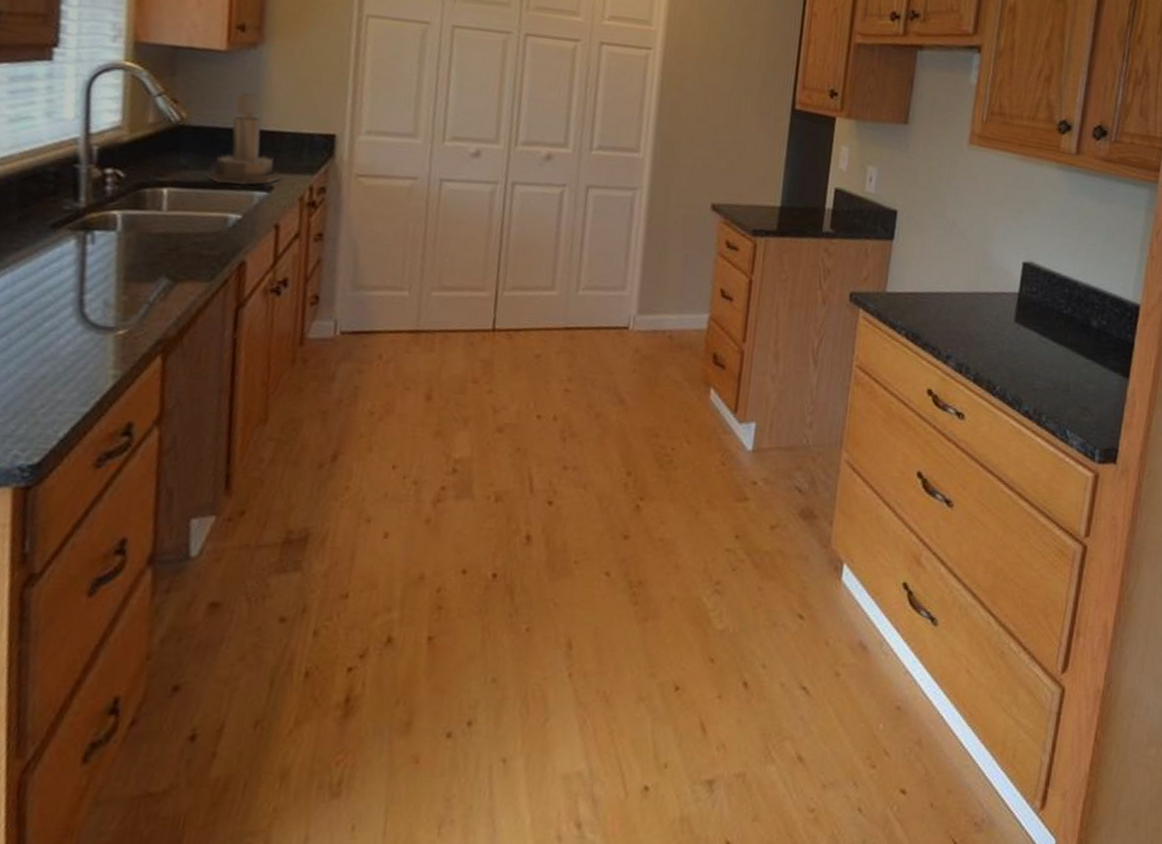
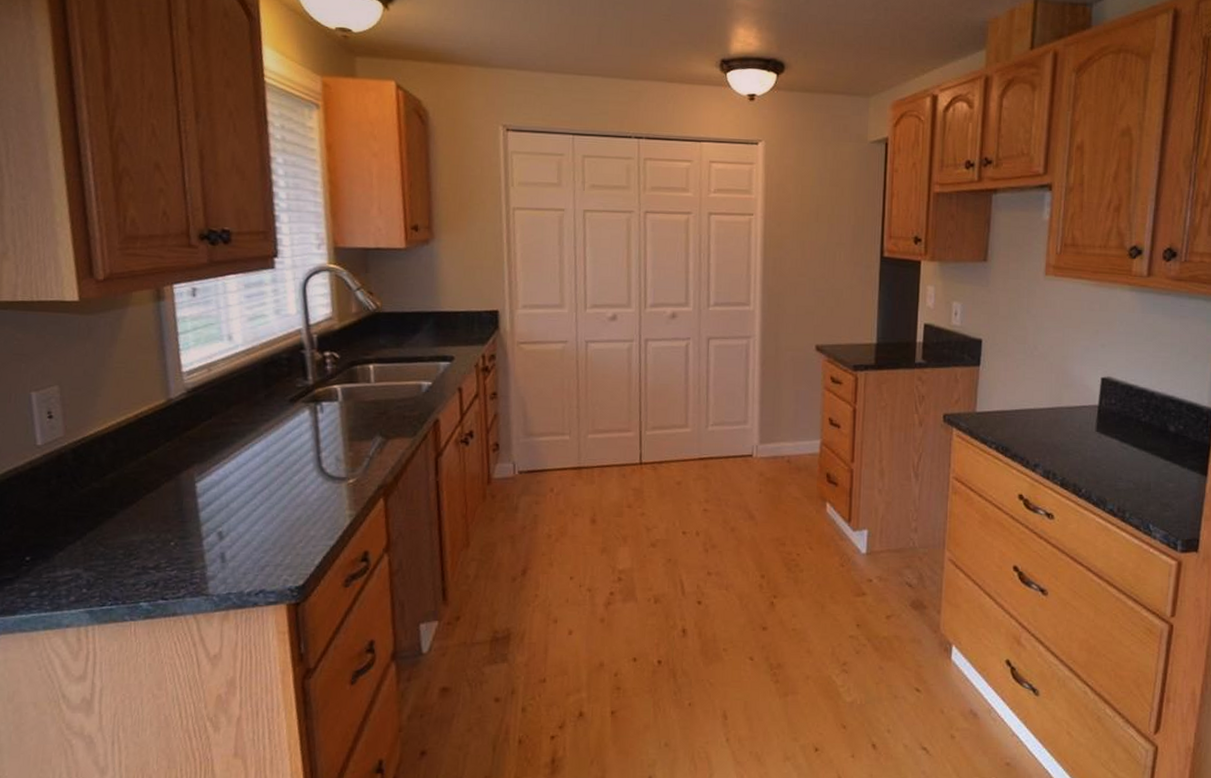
paper towel holder: present [208,93,281,185] -> none [403,281,459,358]

